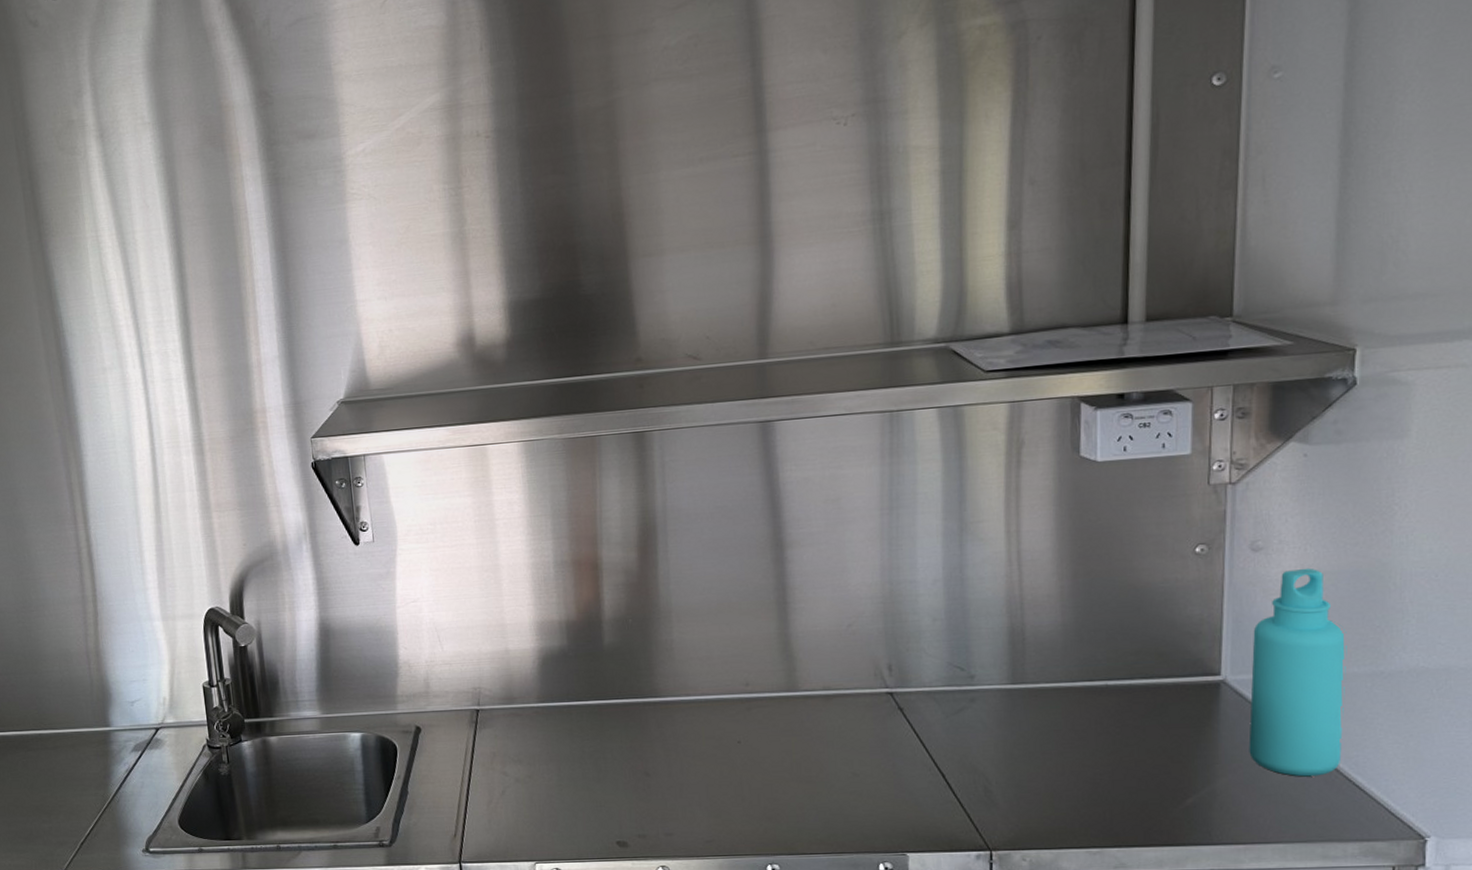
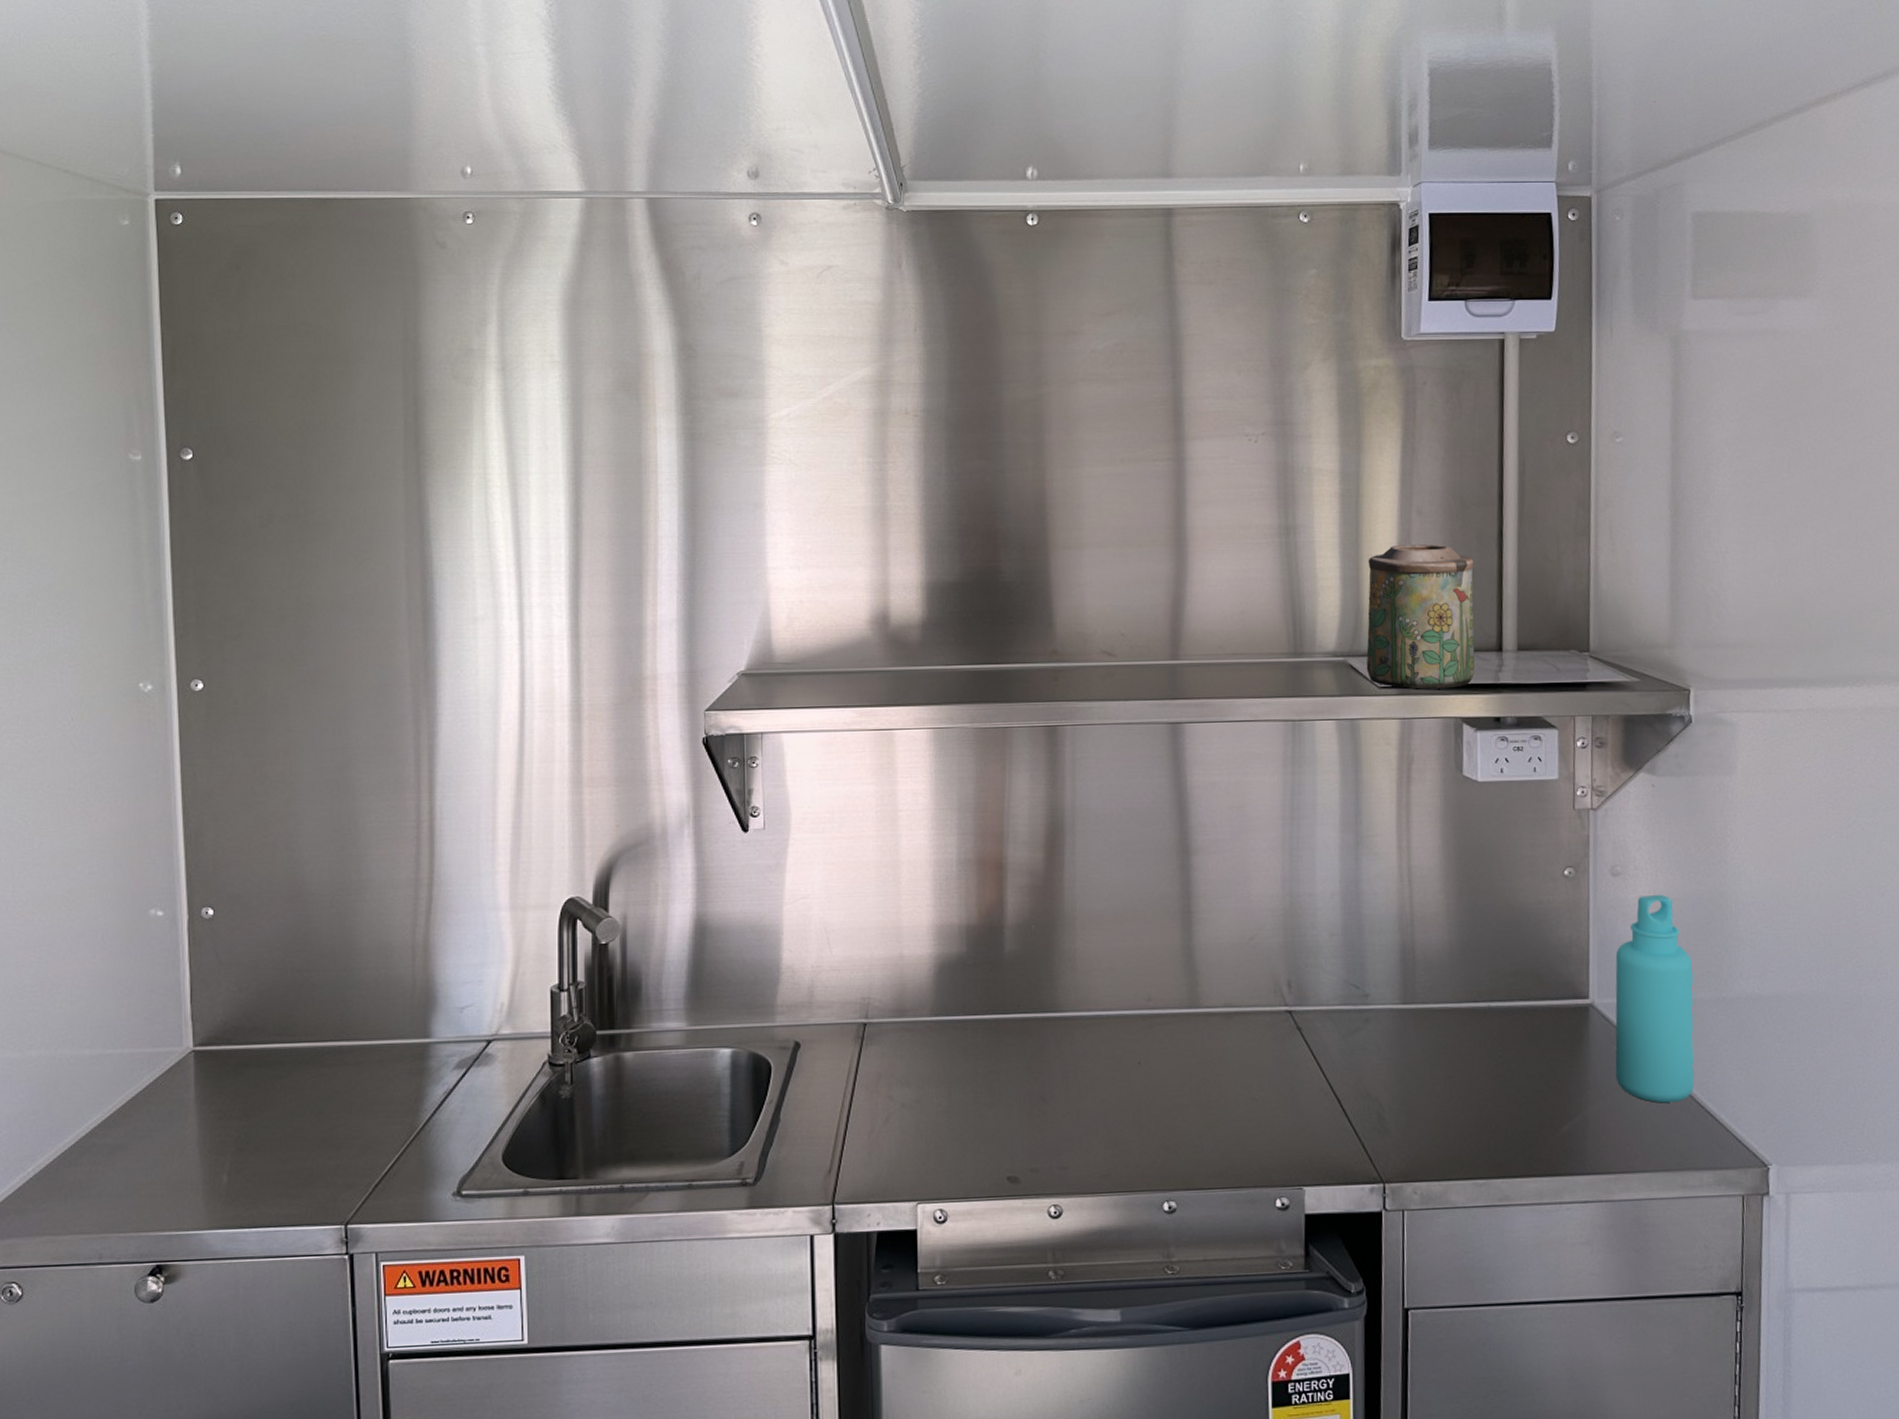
canister: none [970,214,1096,370] -> present [1366,543,1475,689]

